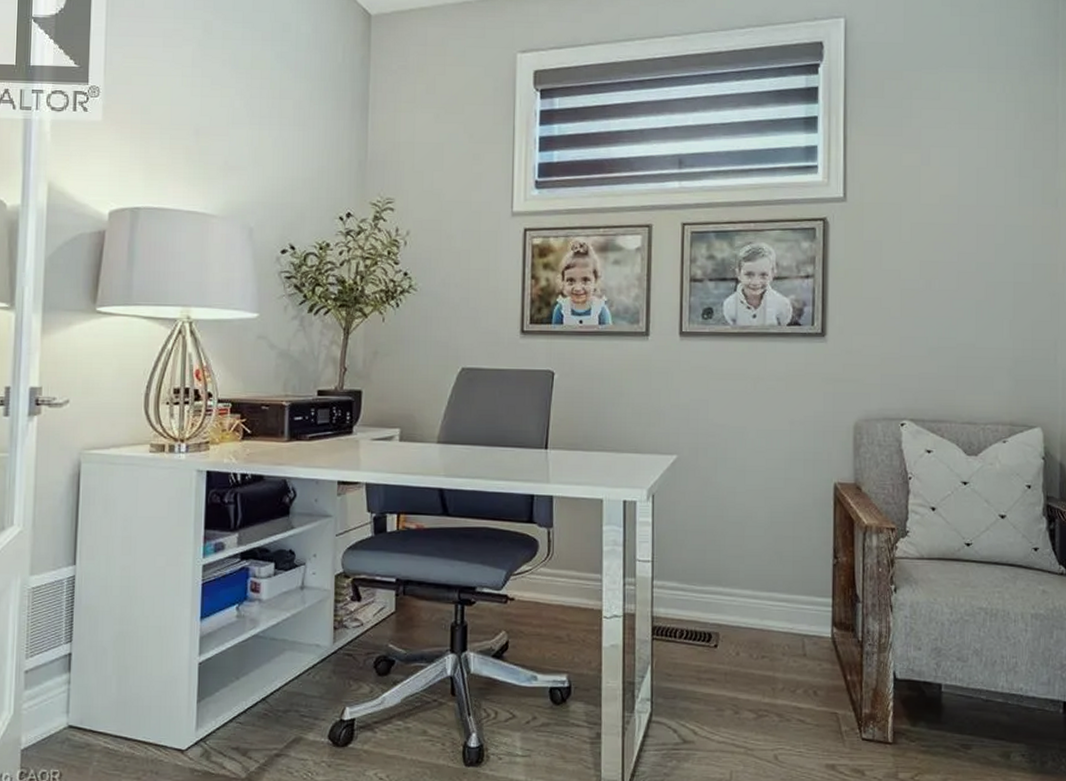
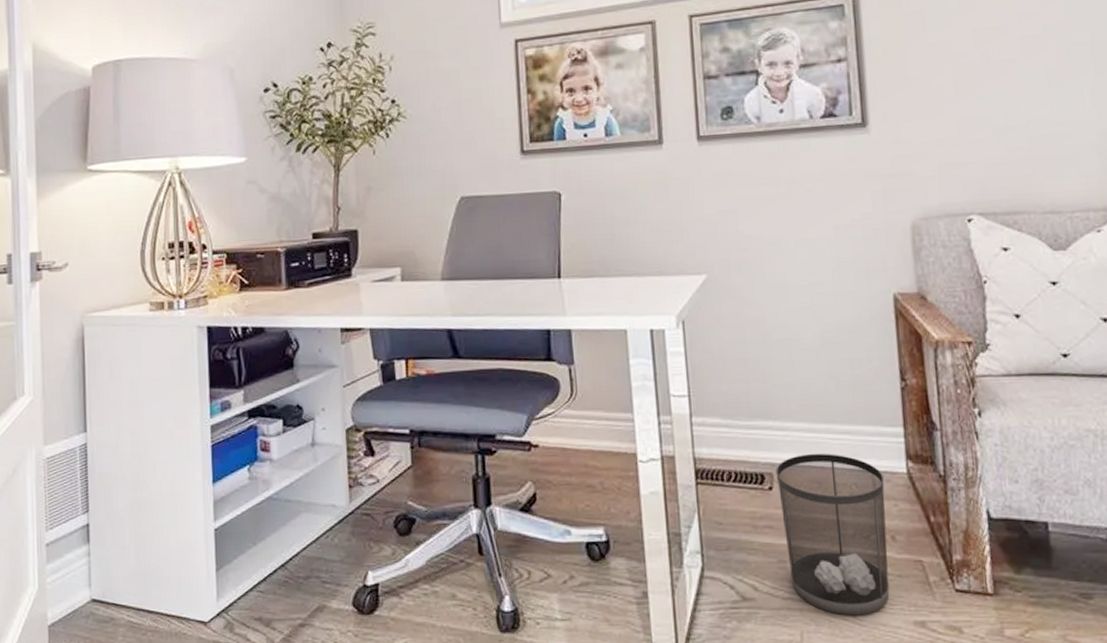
waste bin: none [722,617,813,759] -> present [776,453,890,616]

